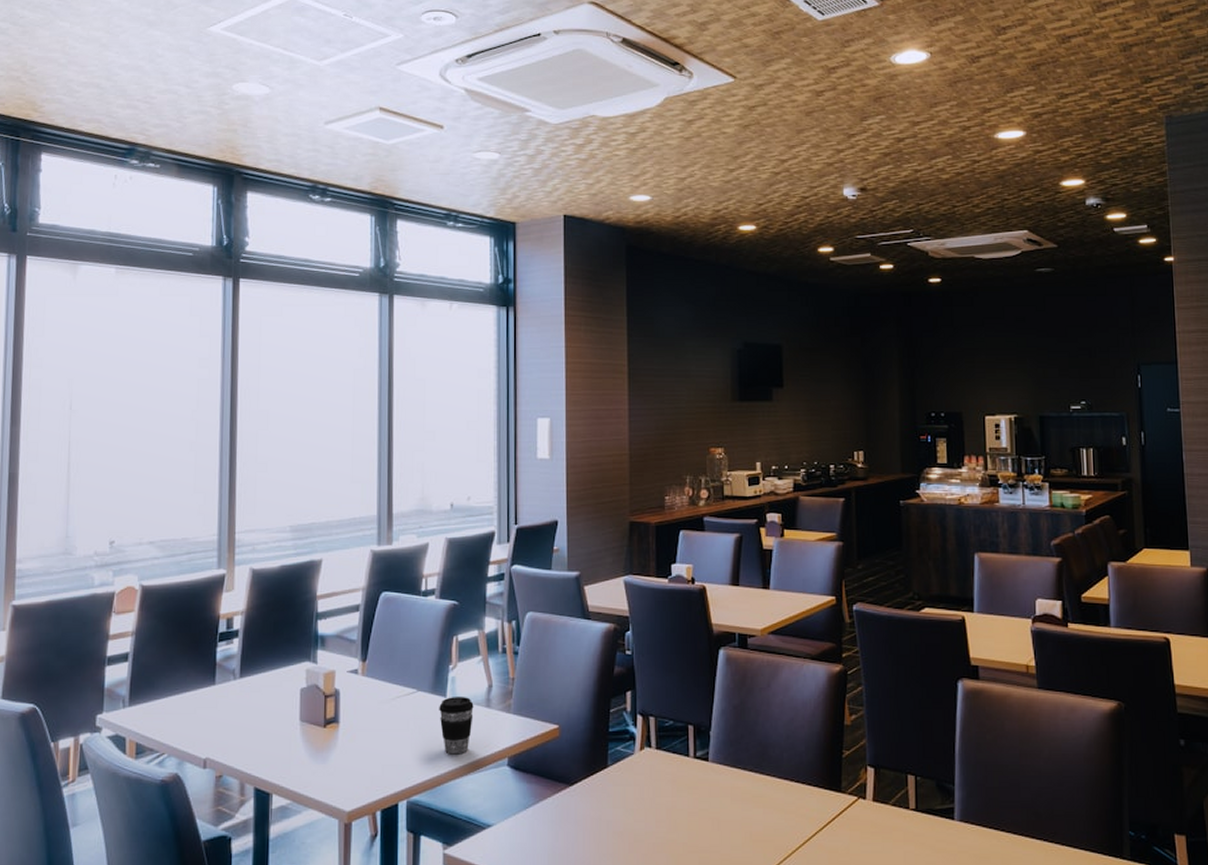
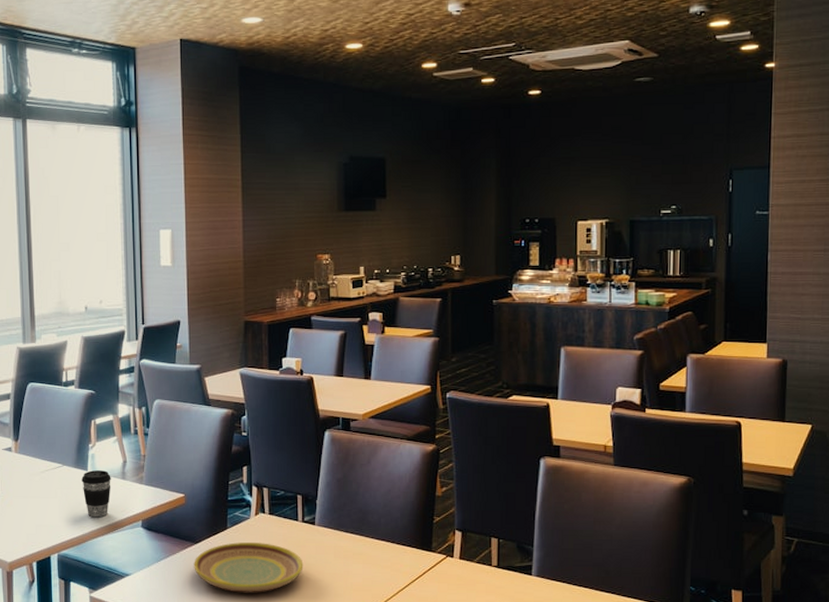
plate: none [568,784,696,846] -> present [194,542,304,593]

